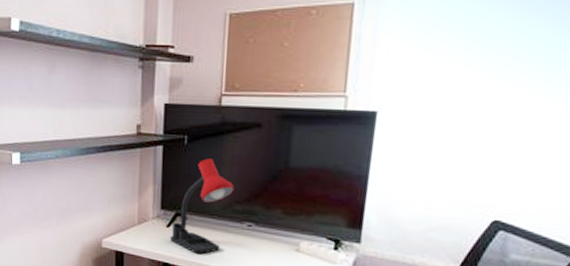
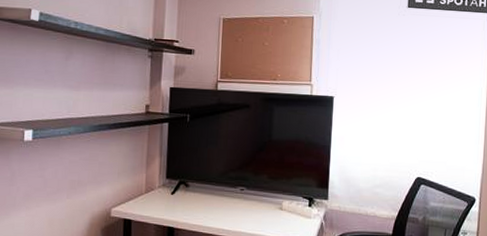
desk lamp: present [170,158,234,255] -> none [175,133,229,217]

